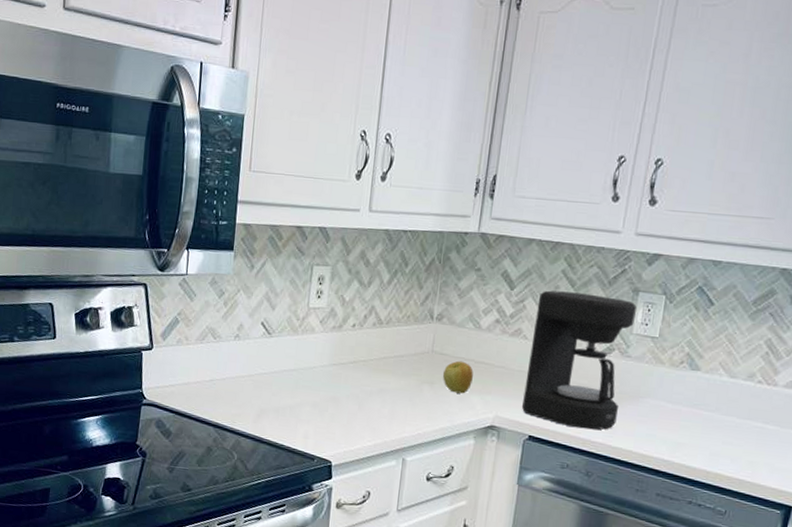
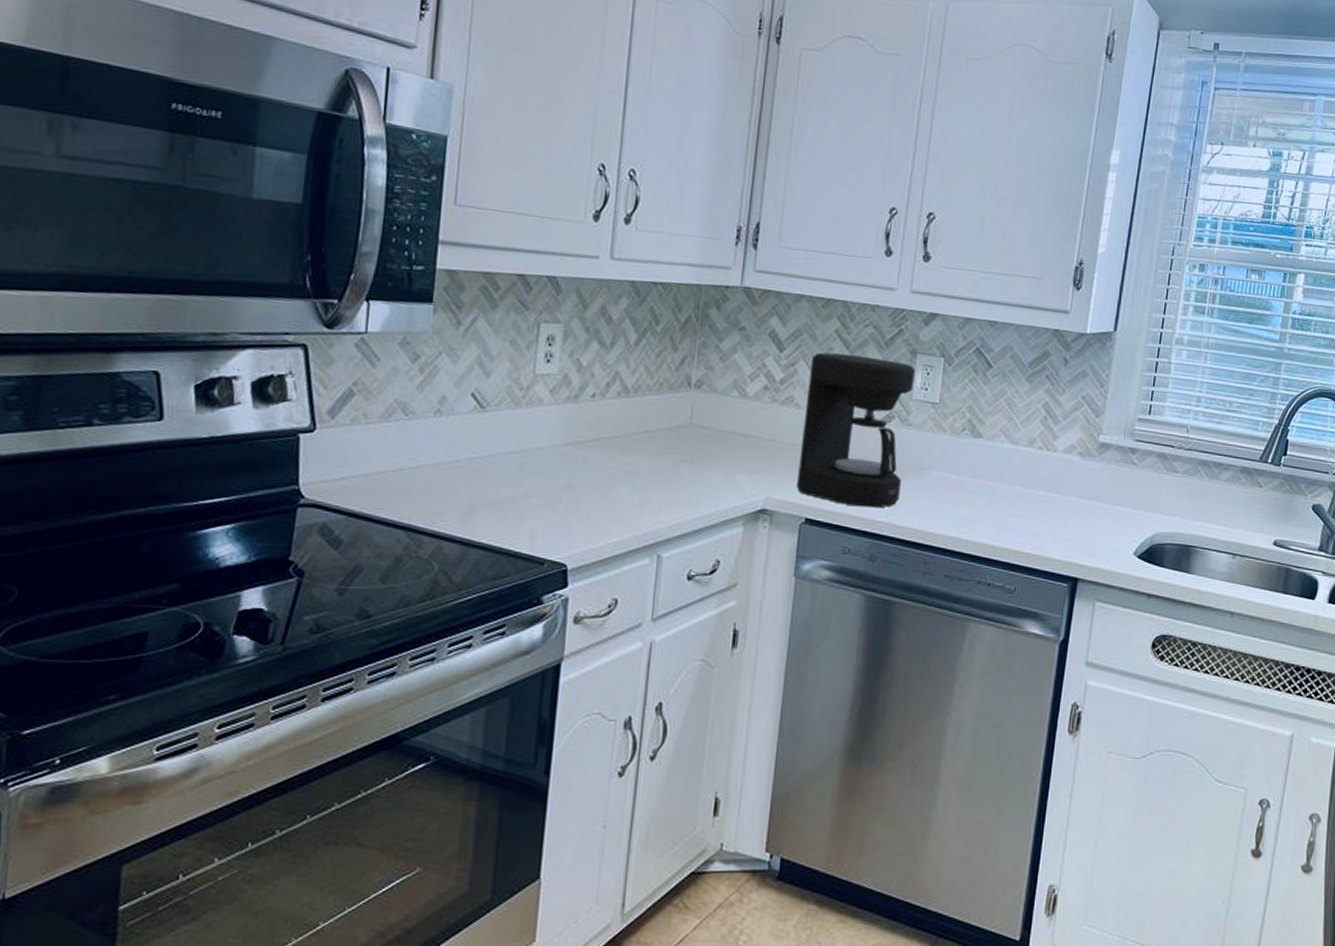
apple: present [442,360,473,394] -> none [703,434,740,473]

